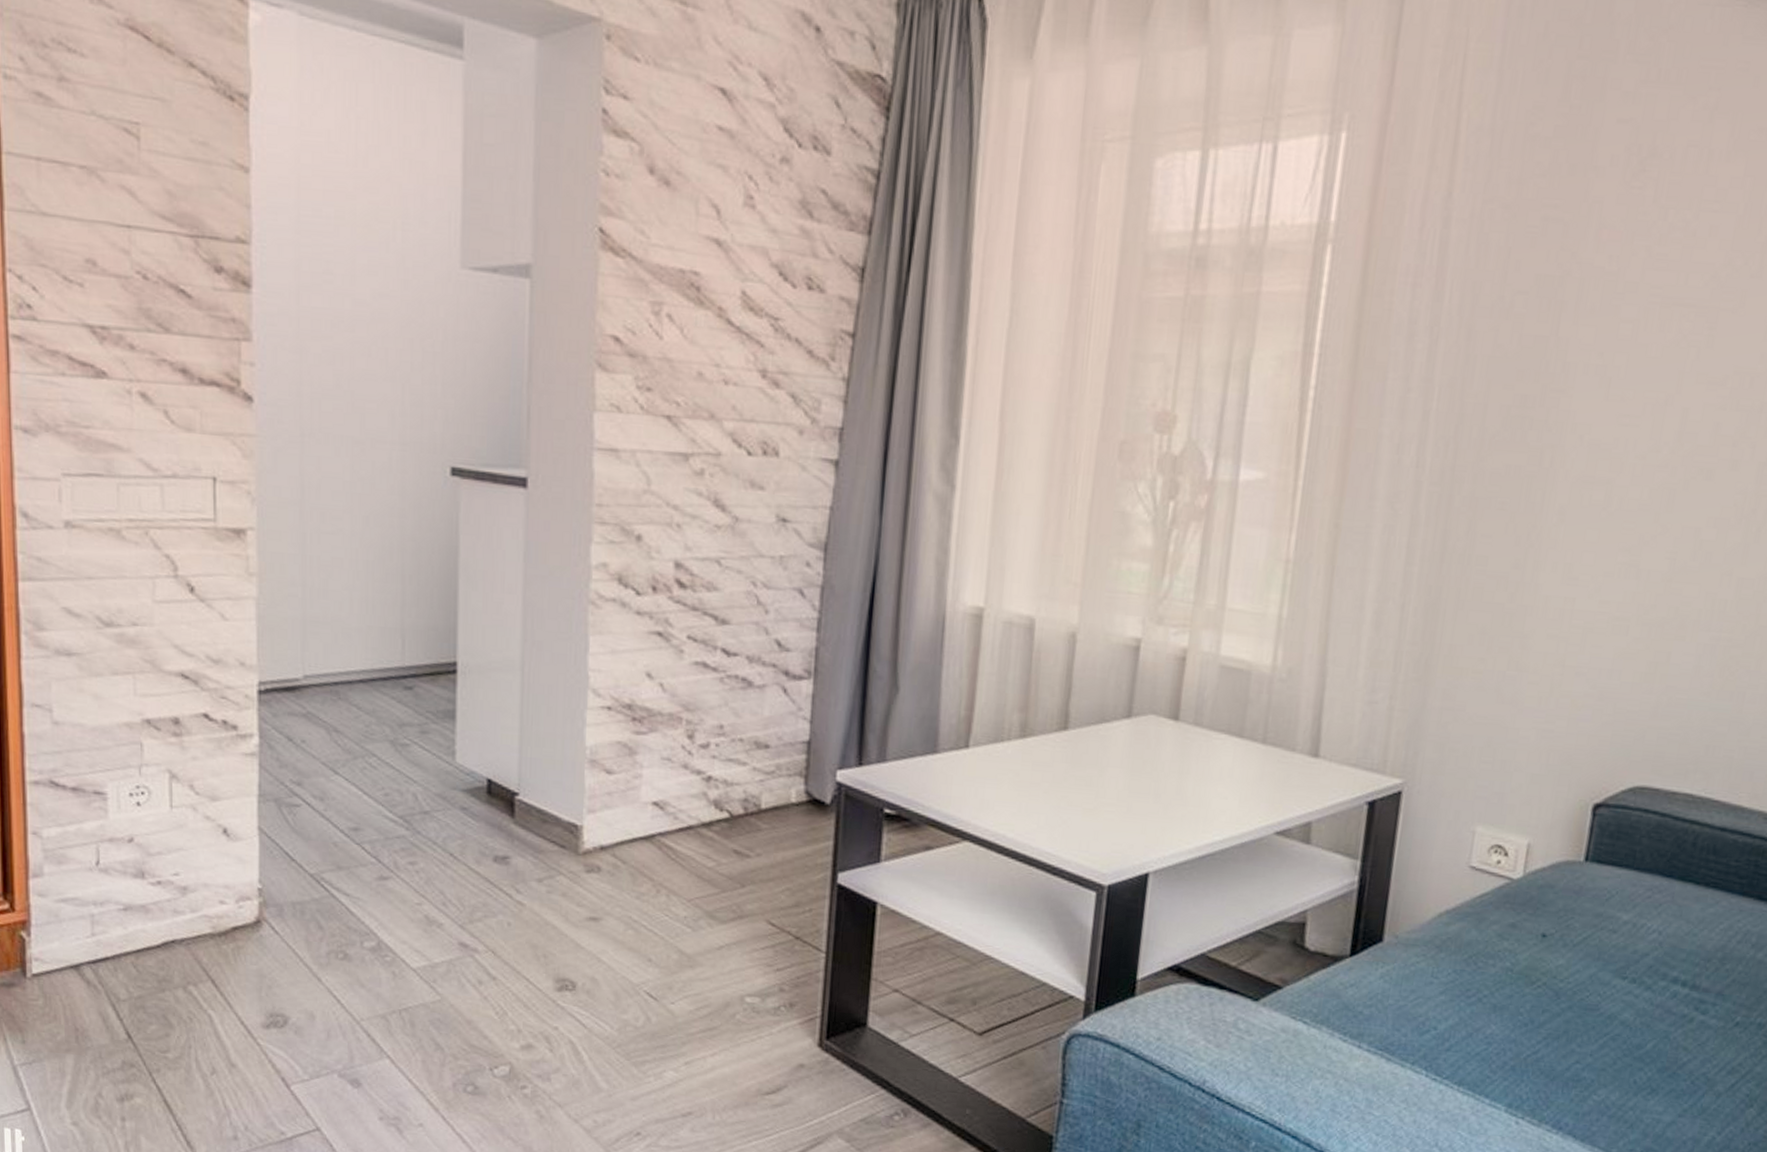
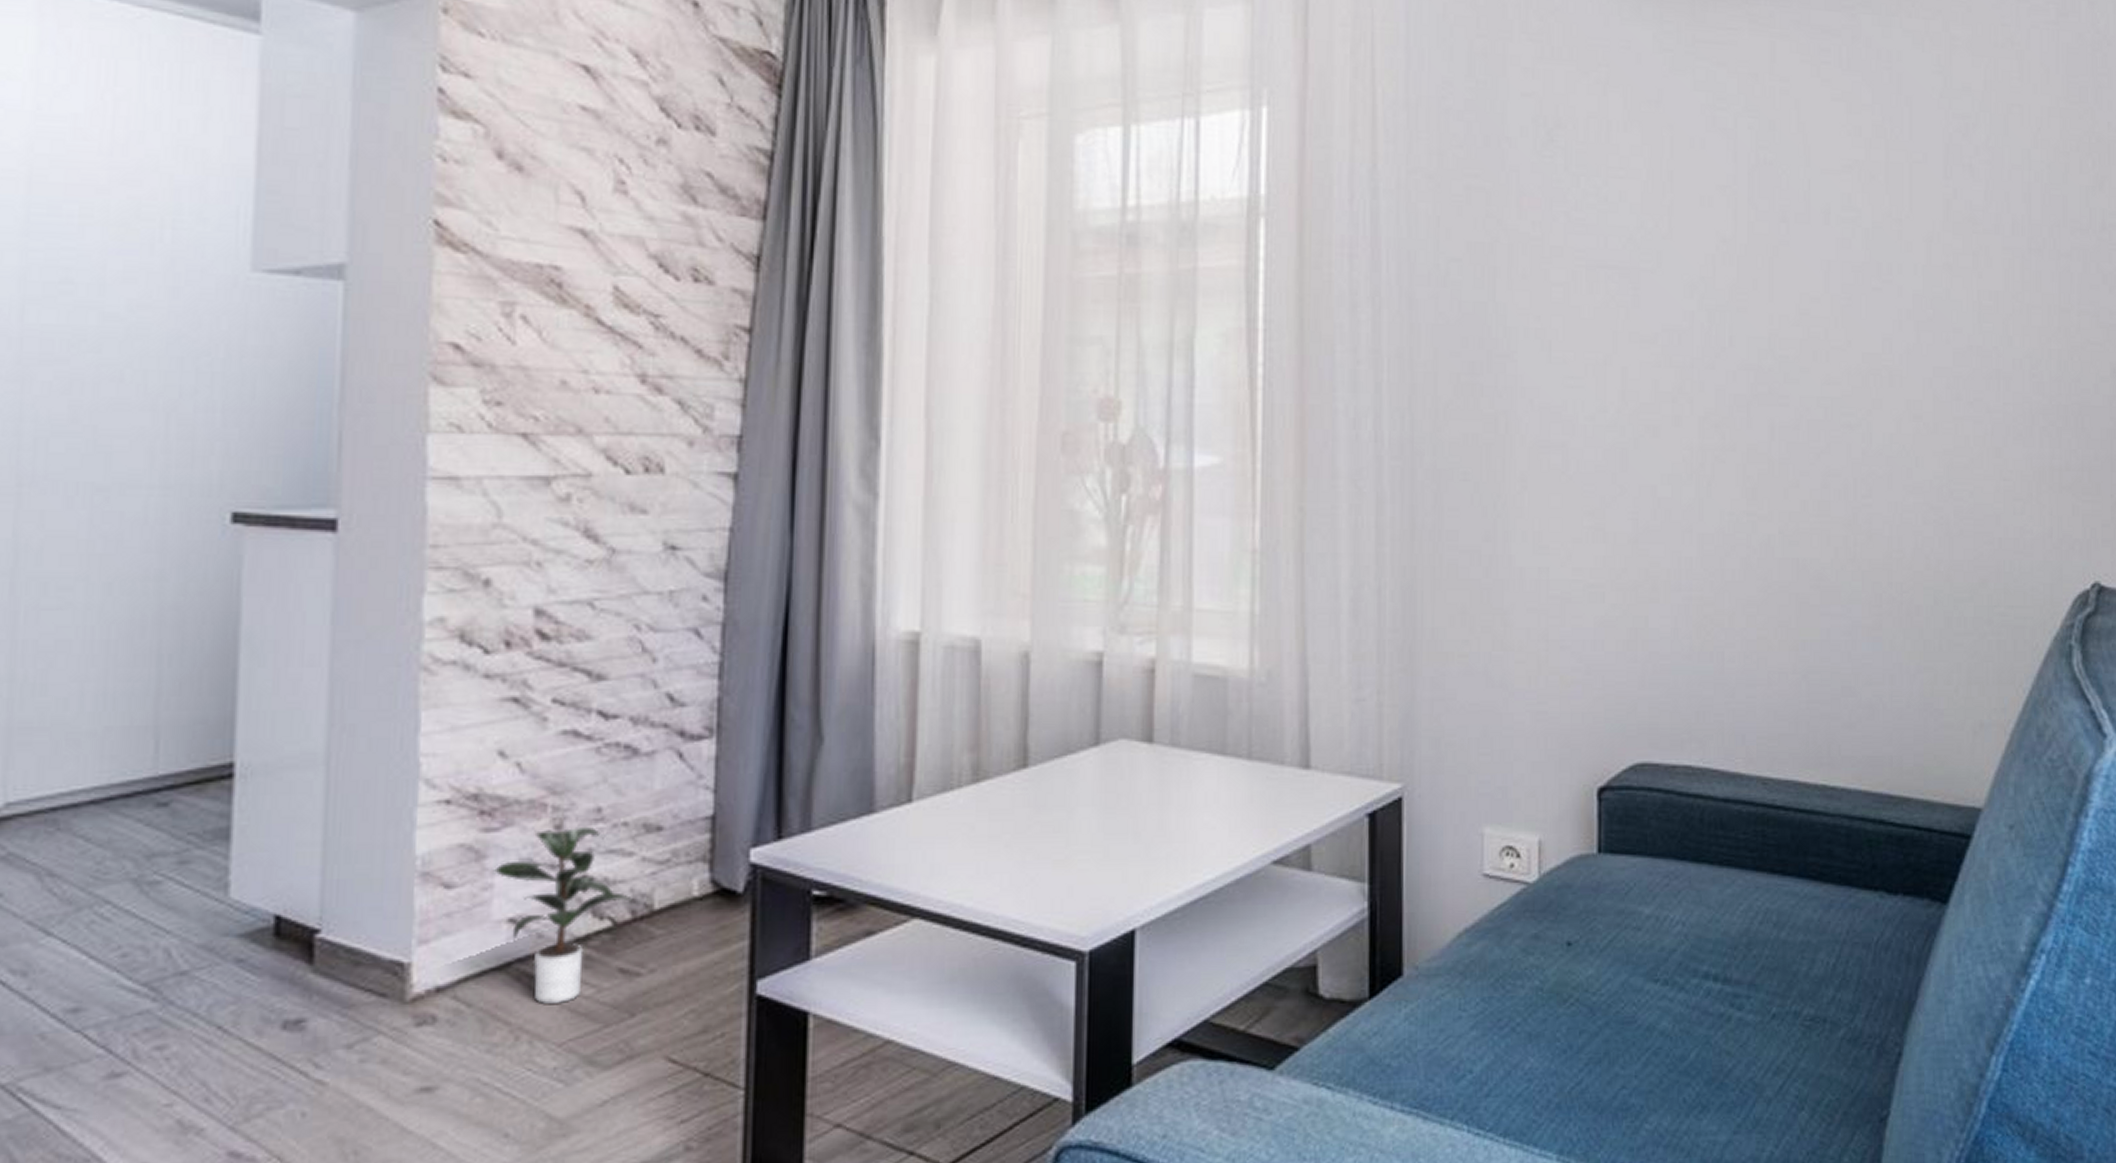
potted plant: none [641,737,747,870] -> present [492,826,636,1004]

